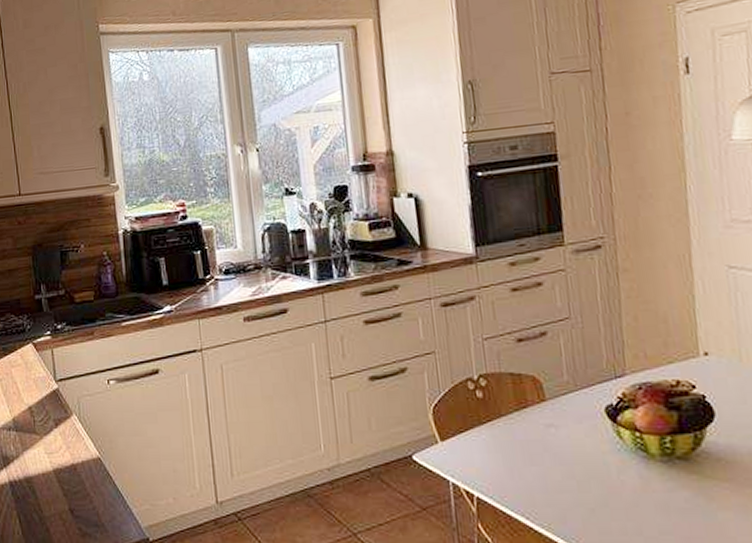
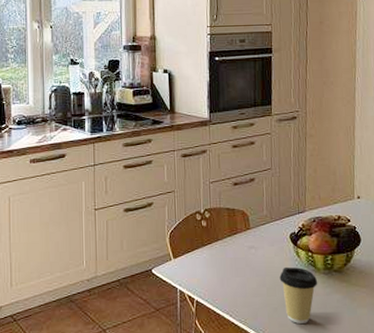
coffee cup: none [594,453,654,531] -> present [279,267,318,323]

